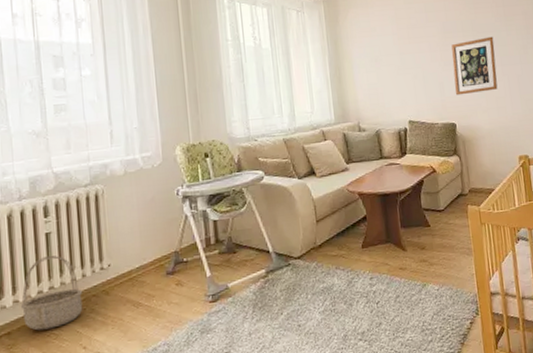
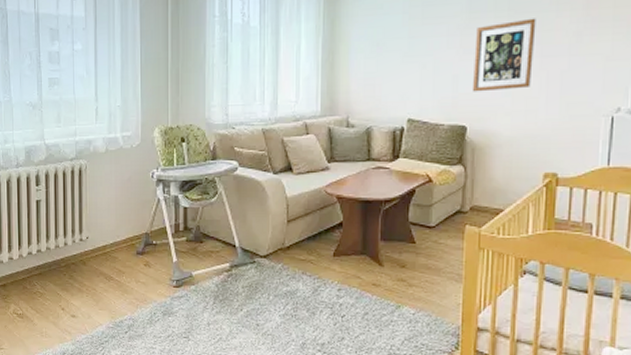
basket: present [20,255,83,331] -> none [14,221,64,287]

